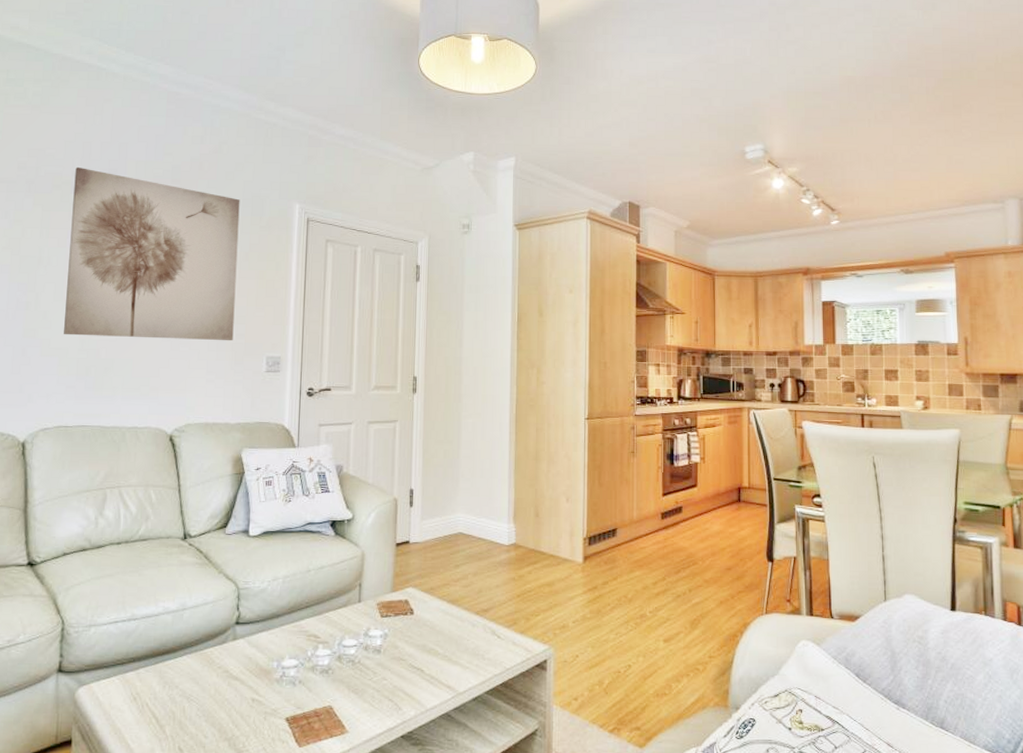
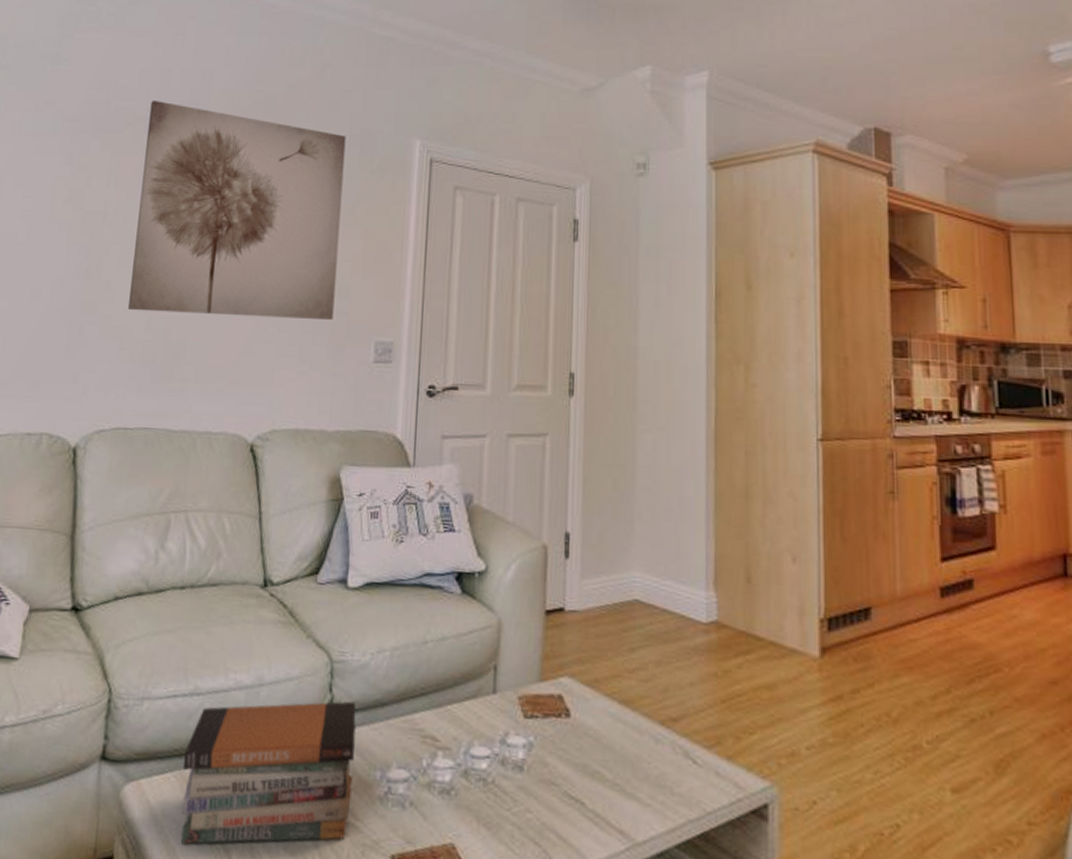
book stack: none [124,615,258,726] -> present [180,701,356,845]

